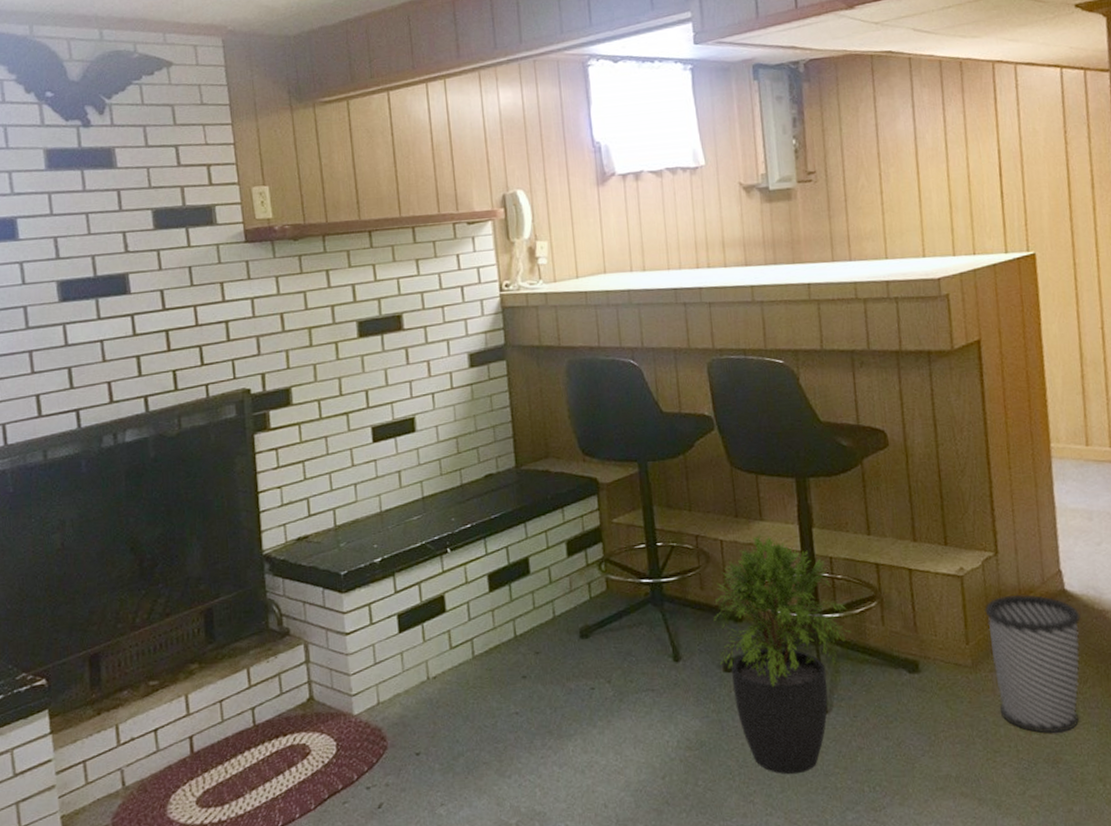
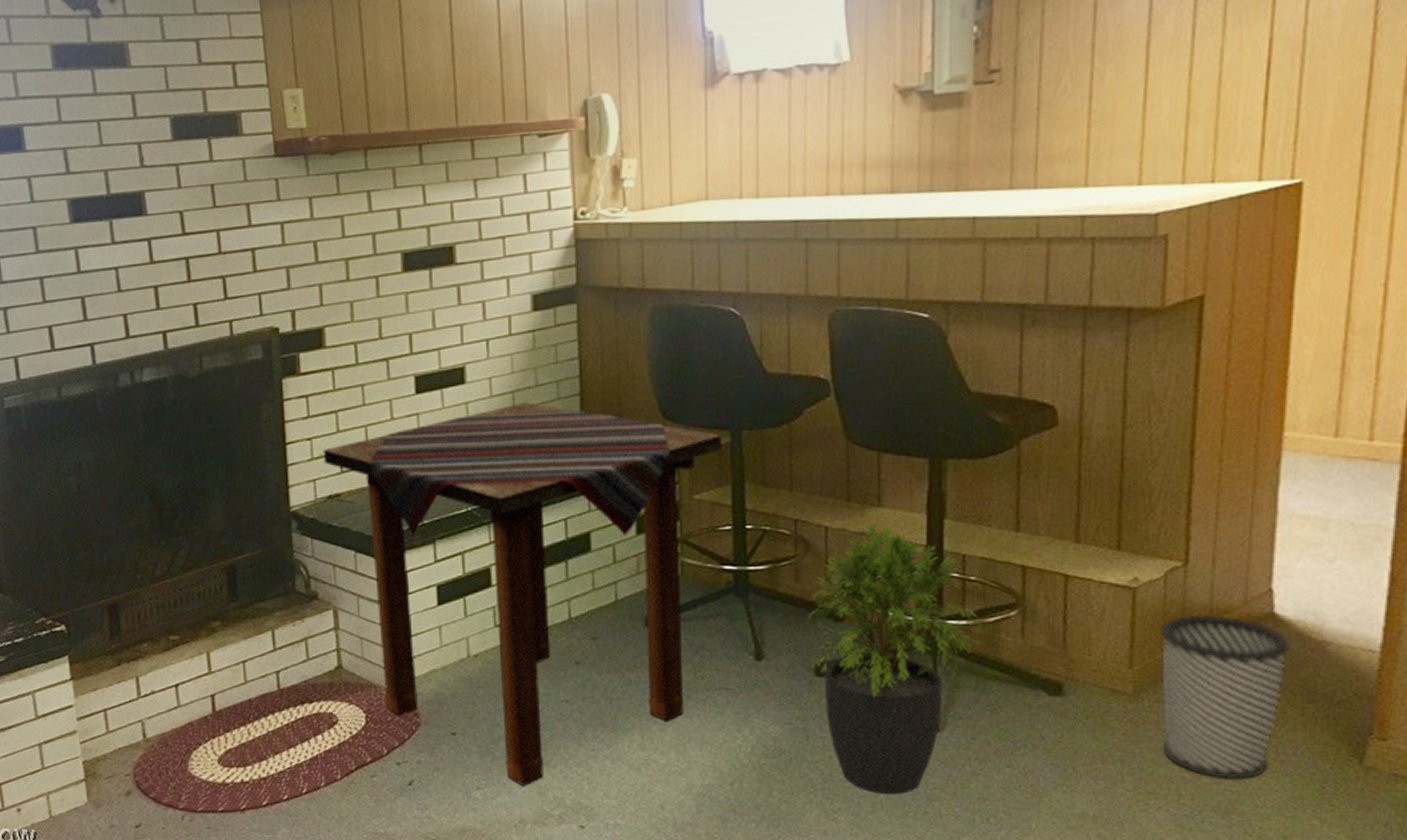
side table: none [292,445,632,798] -> present [323,401,722,786]

